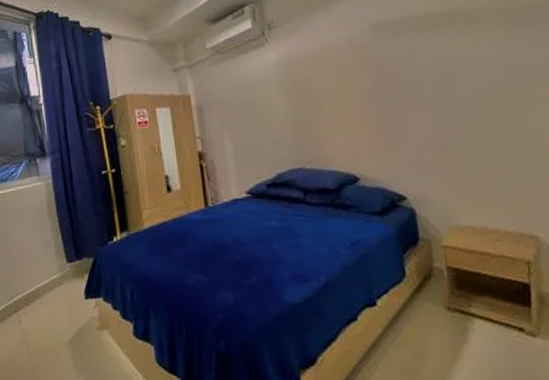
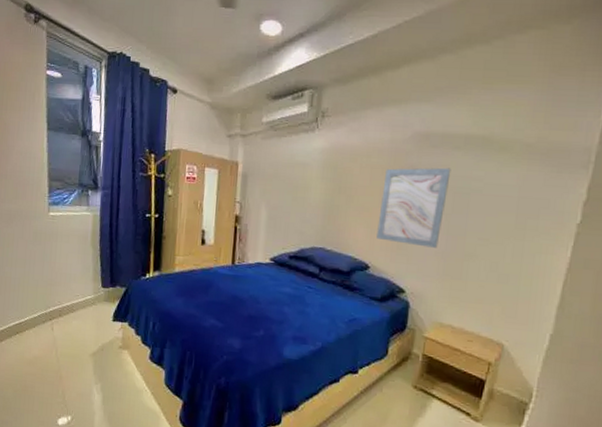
wall art: none [350,52,430,146] -> present [376,167,451,248]

